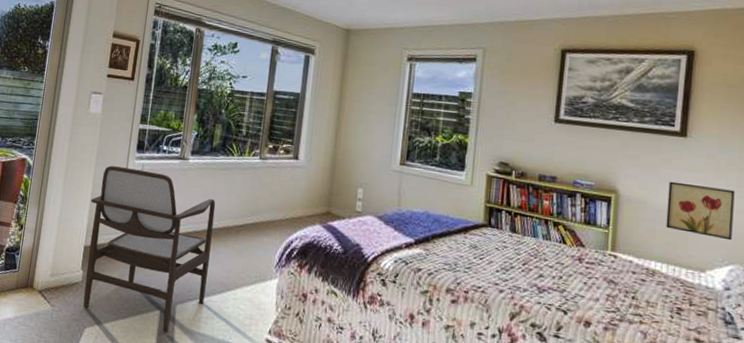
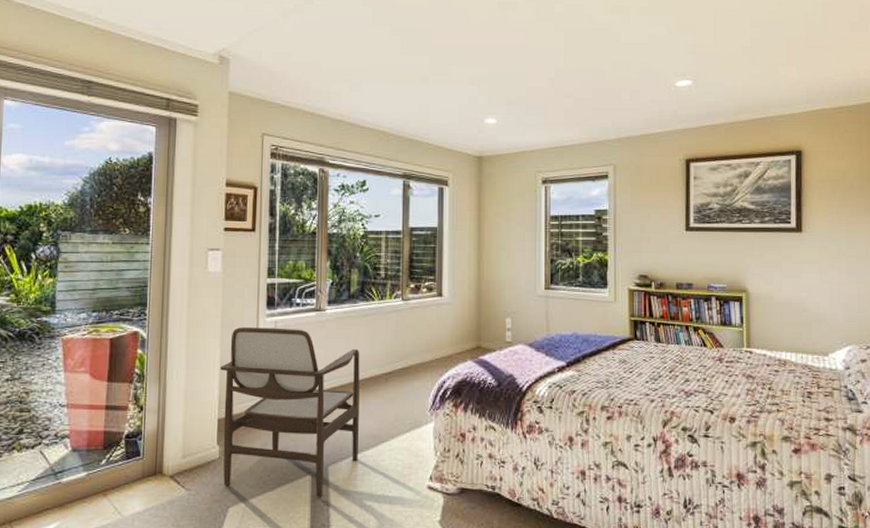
wall art: present [666,181,735,241] -> none [791,275,847,324]

